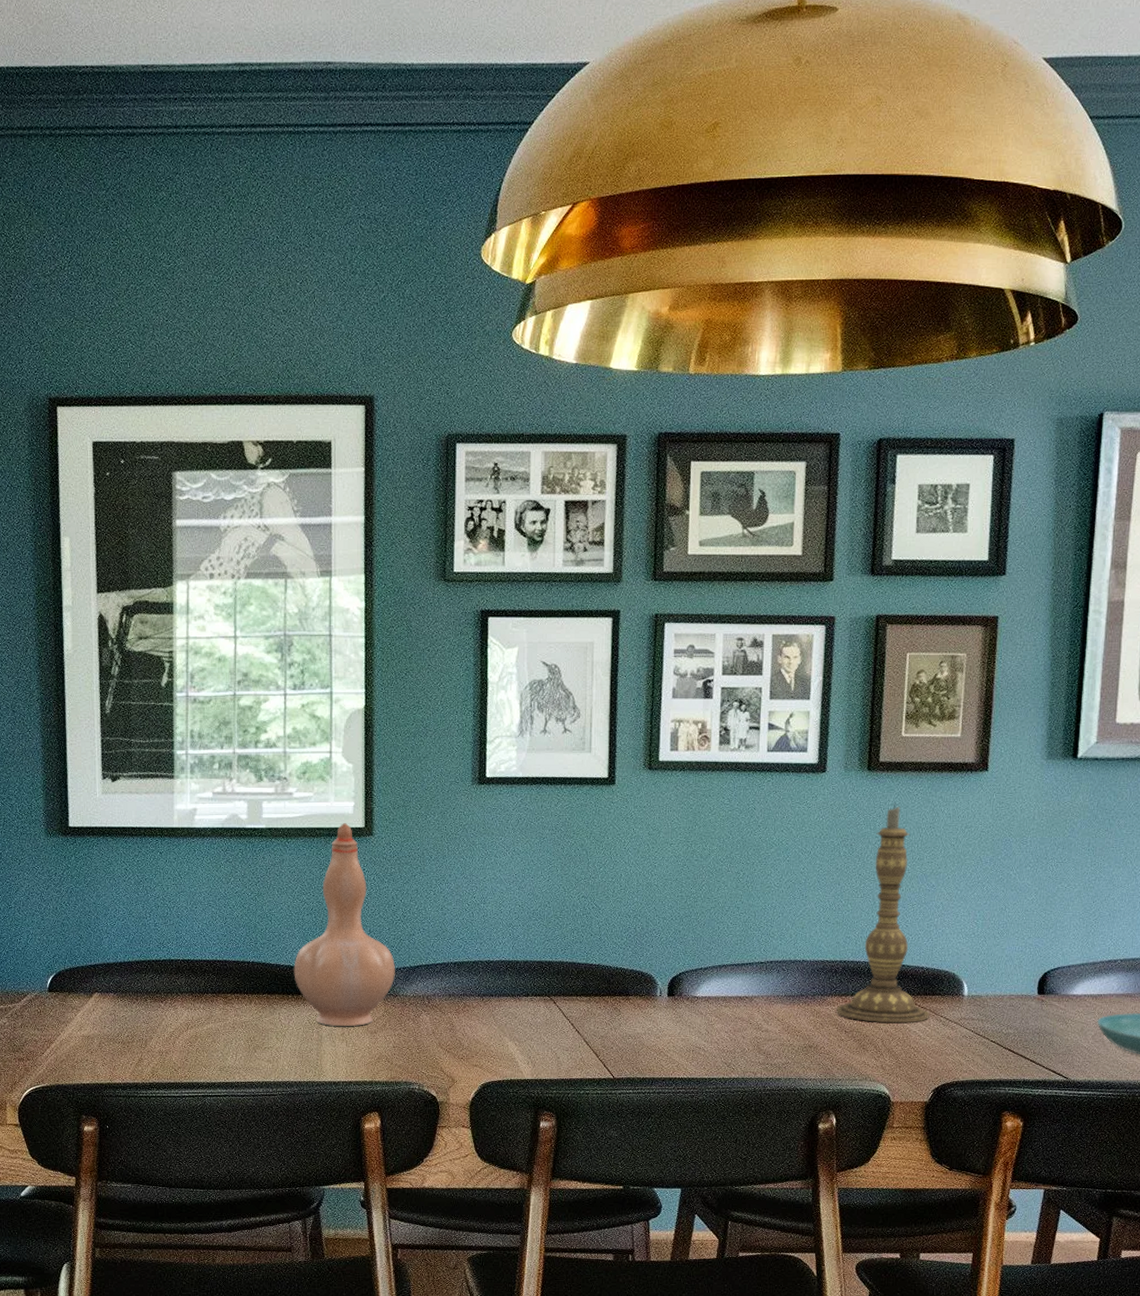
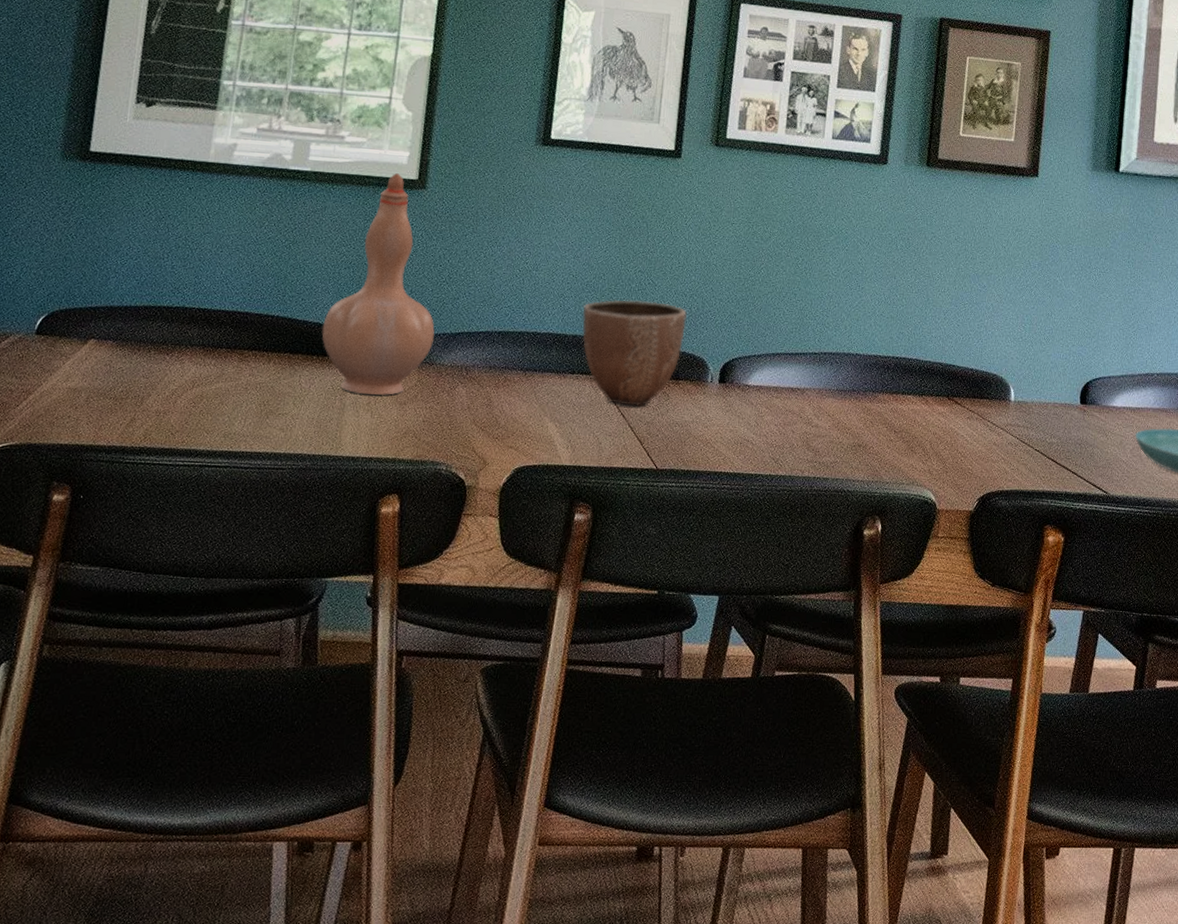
decorative bowl: none [531,925,632,1022] -> present [582,299,687,407]
candlestick: present [836,803,930,1024] -> none [887,201,977,427]

